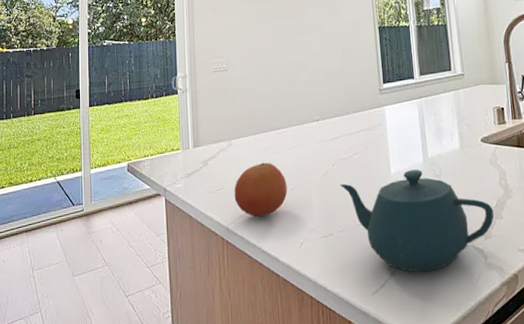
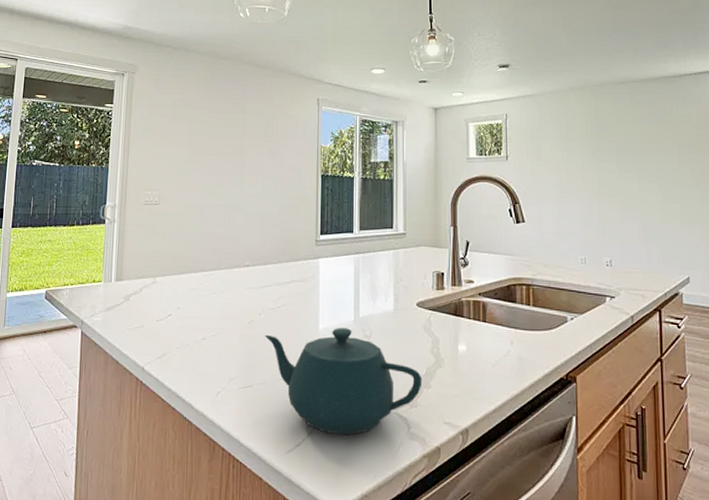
fruit: present [234,162,287,217] -> none [153,304,209,361]

